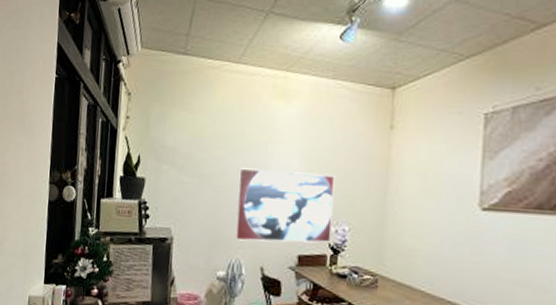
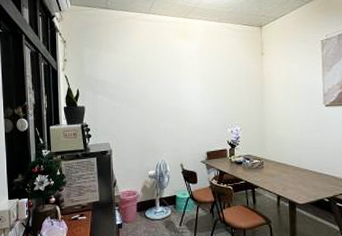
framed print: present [234,168,335,243] -> none [158,91,229,146]

